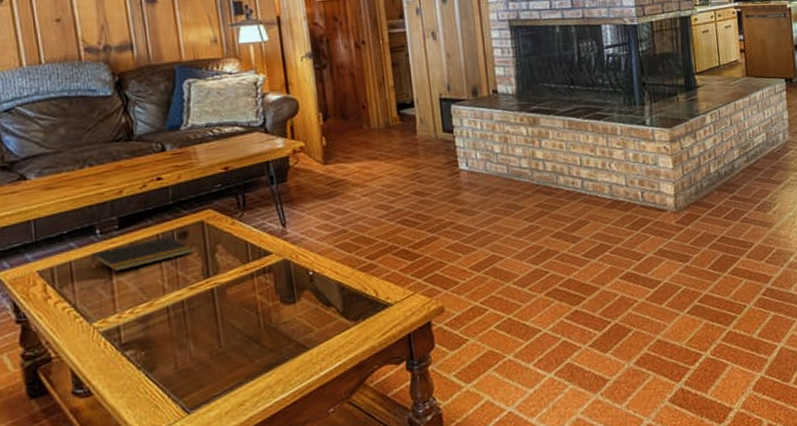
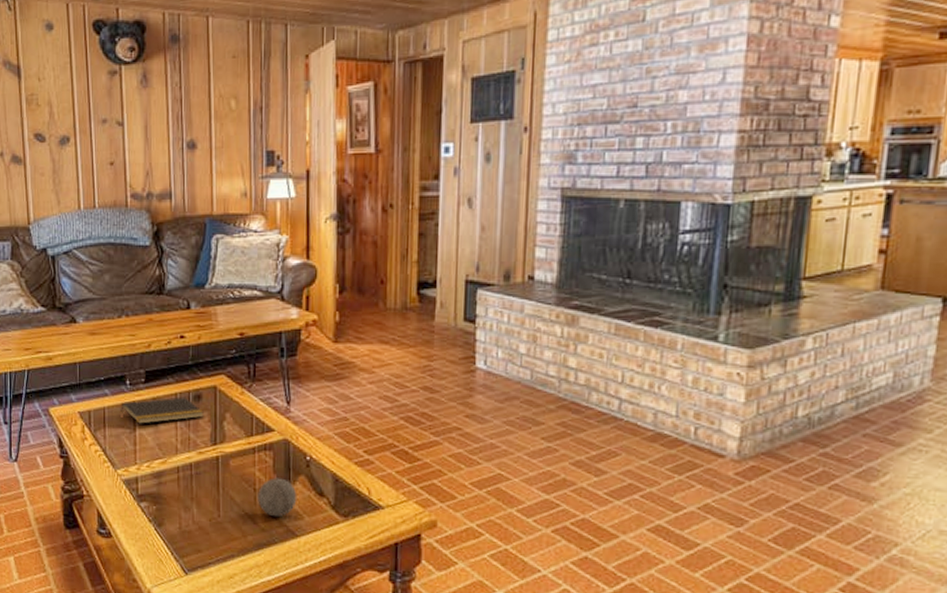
decorative ball: none [261,297,304,336] -> present [258,478,297,518]

